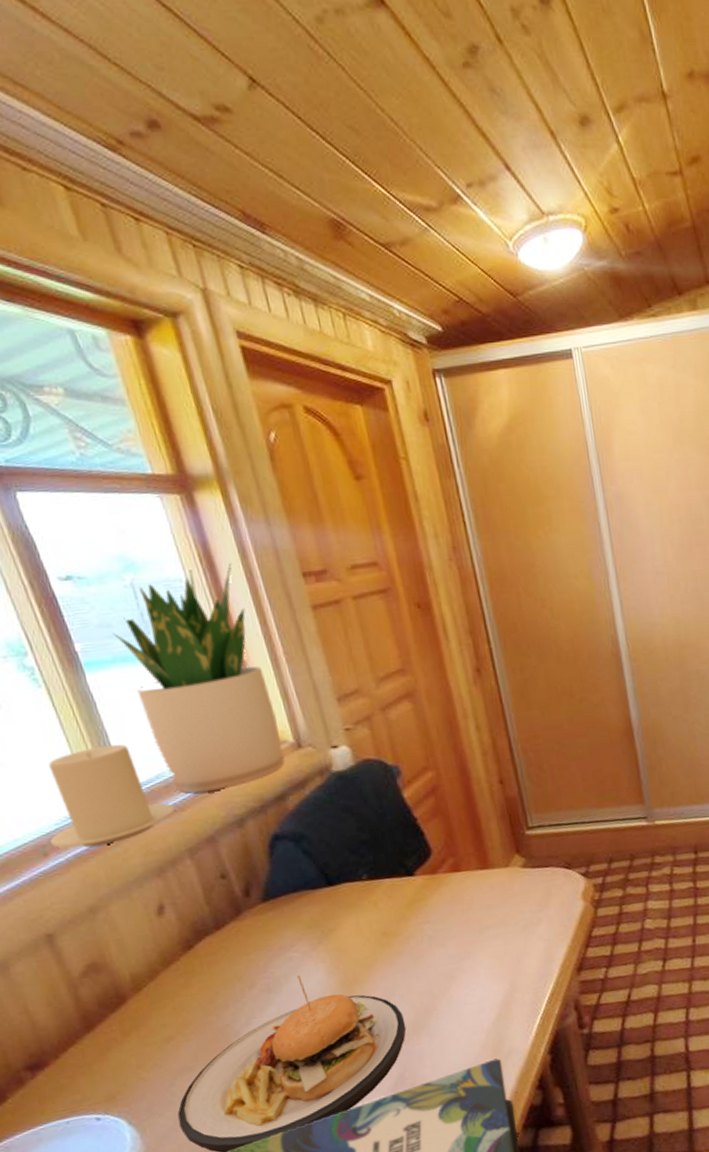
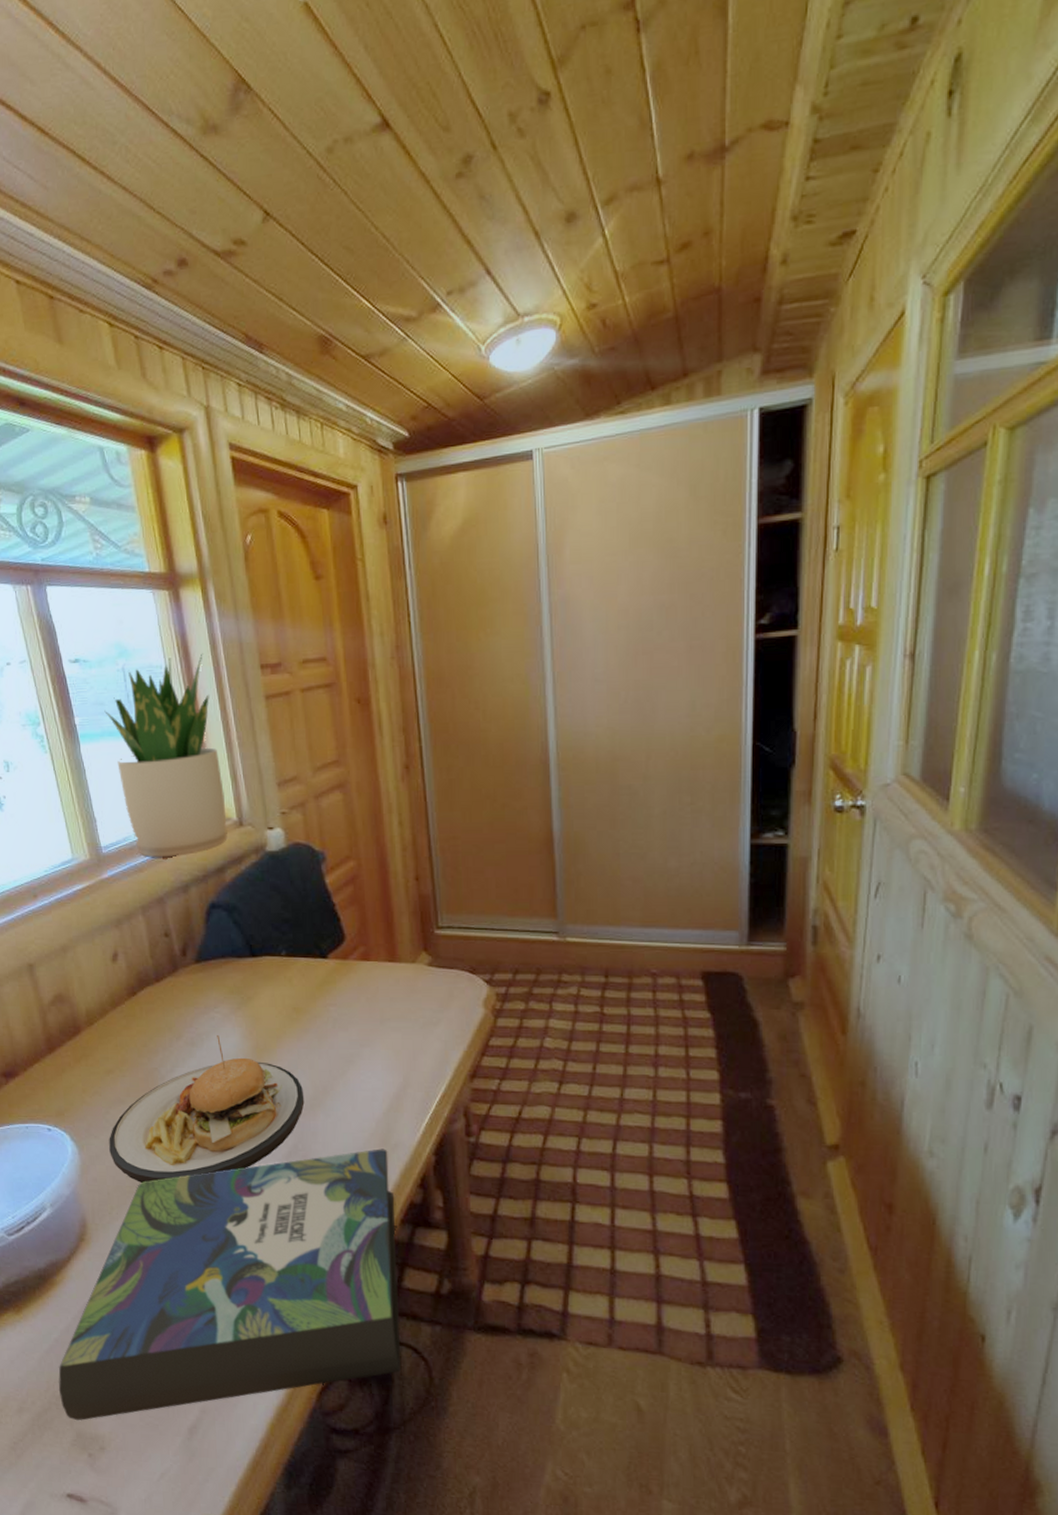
candle: present [49,744,176,848] -> none [39,807,136,895]

